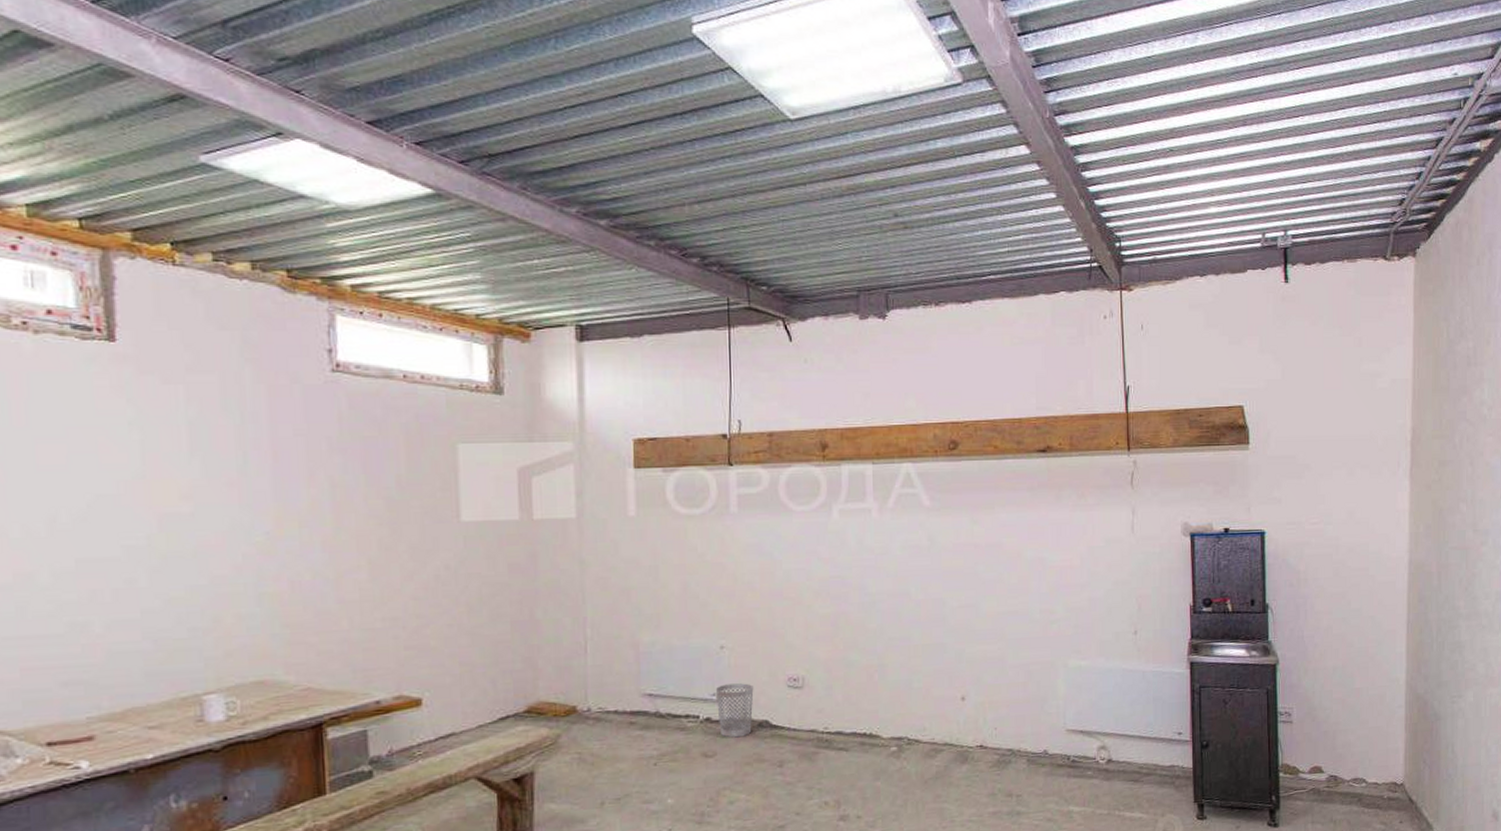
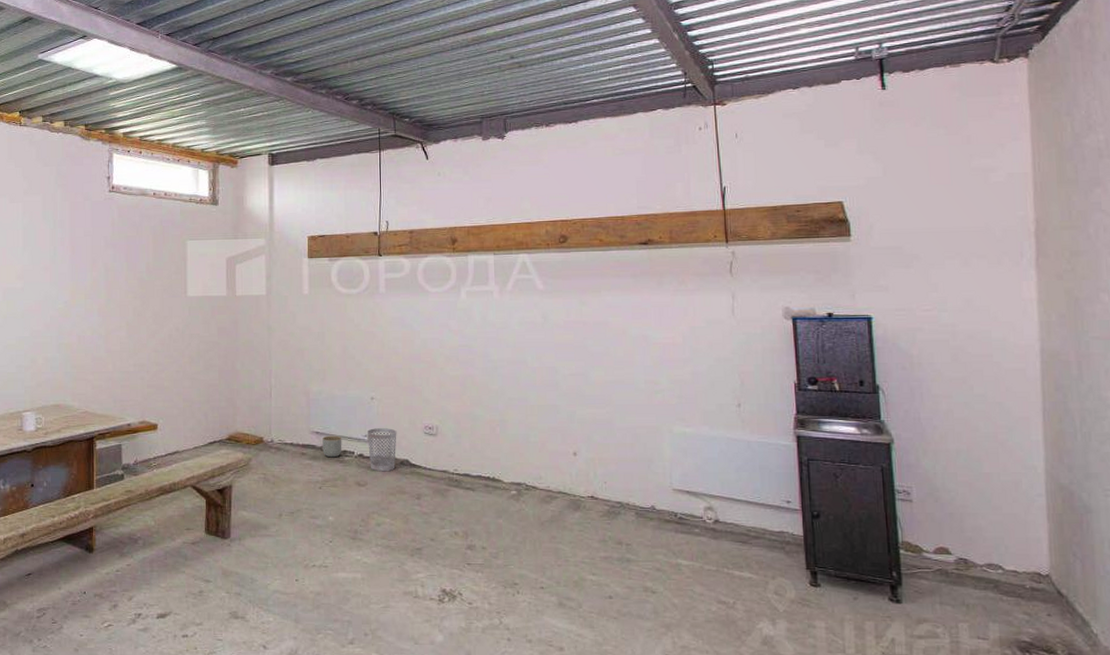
planter: none [657,697,684,726] -> present [322,435,342,458]

